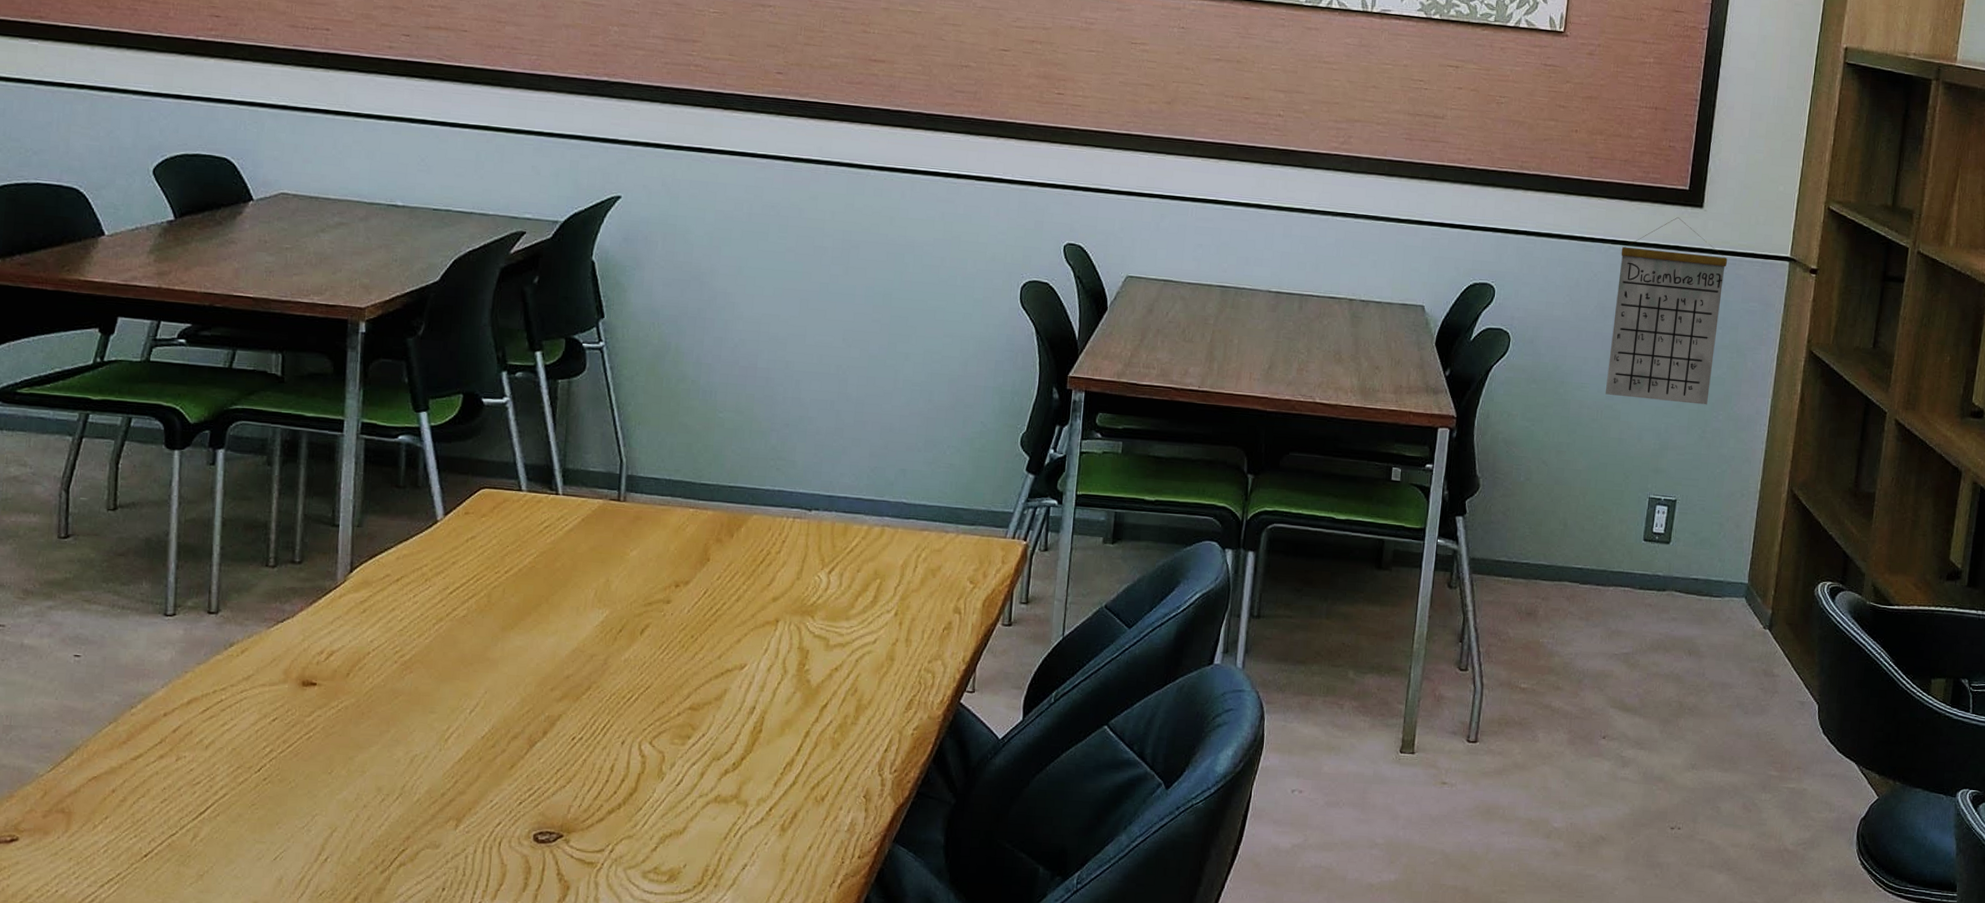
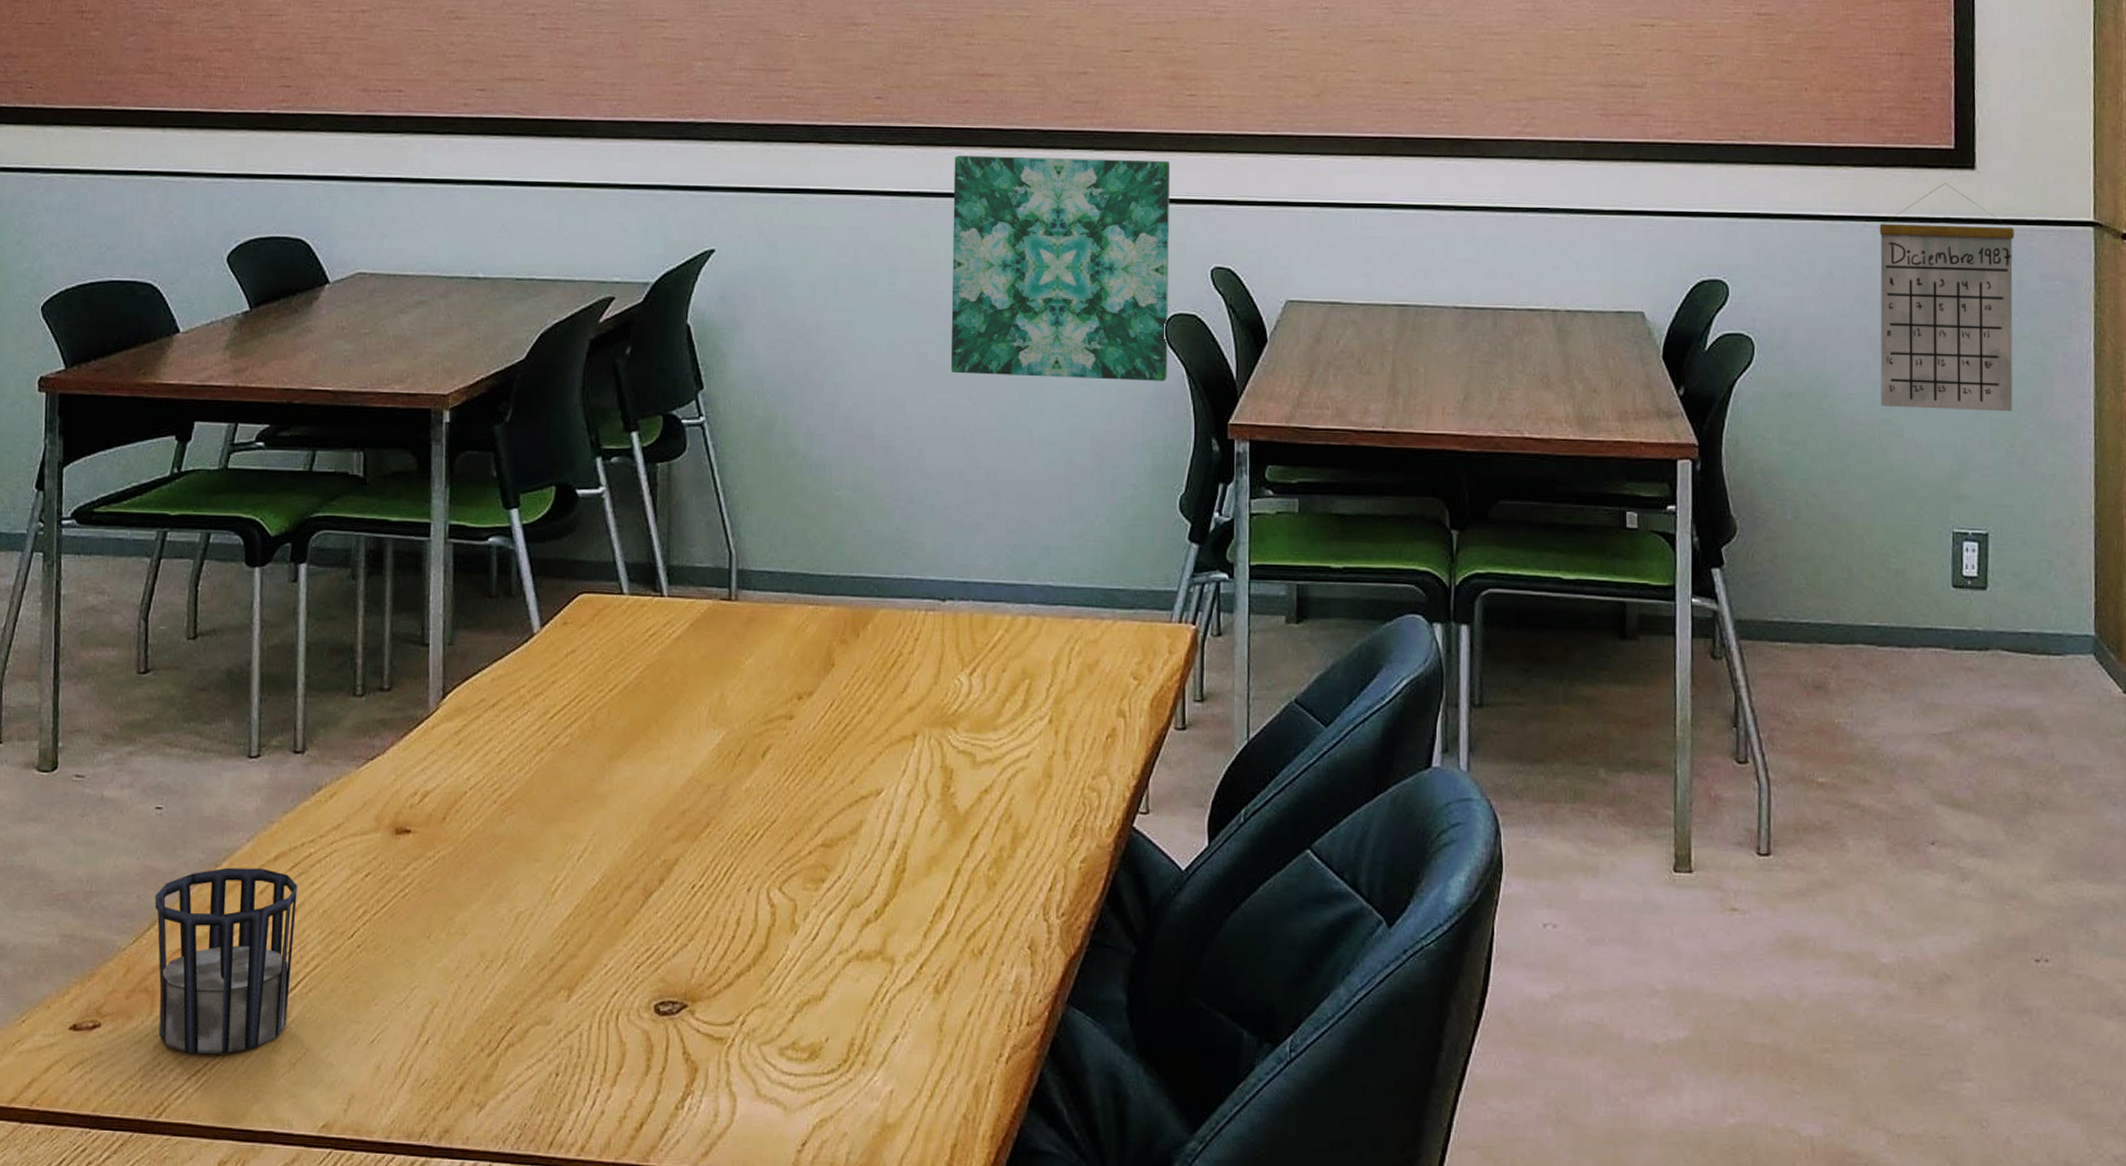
cup: none [71,709,209,866] -> present [154,867,298,1055]
wall art: none [829,130,1036,337] -> present [951,155,1171,381]

